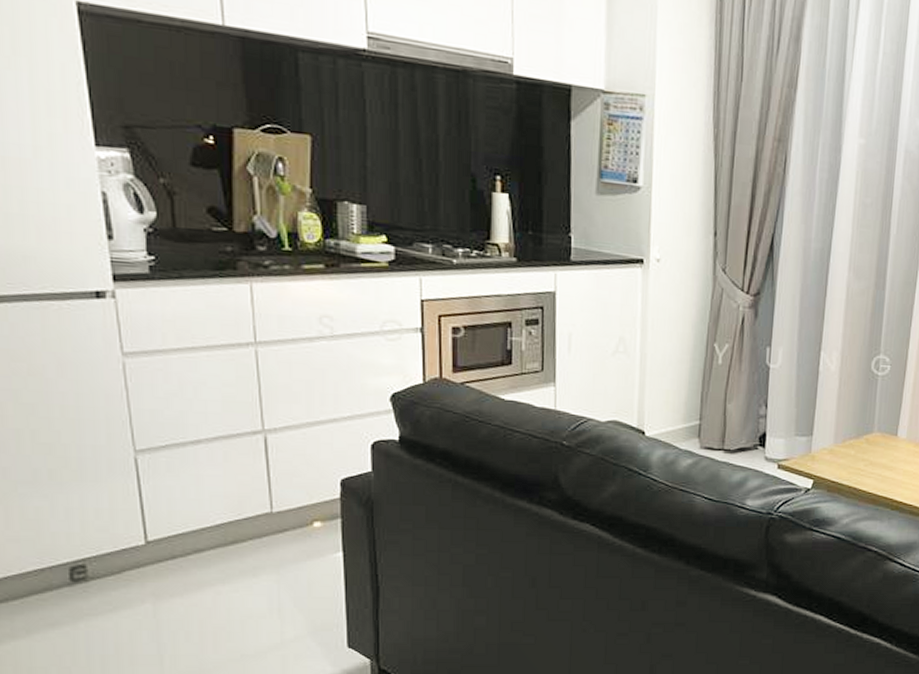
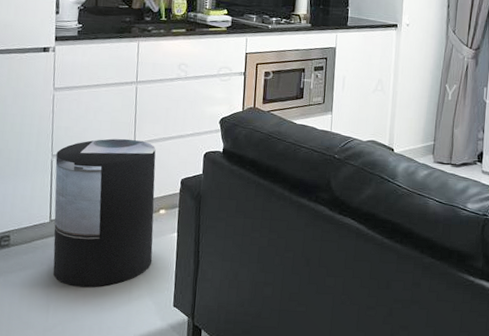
trash can: none [141,425,310,629] -> present [53,138,156,288]

